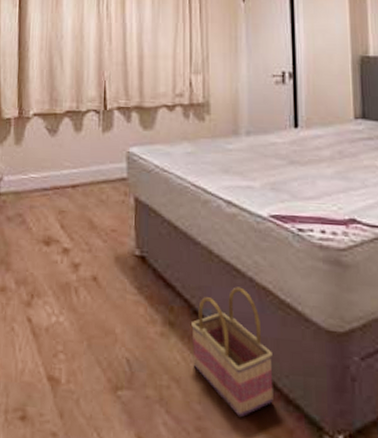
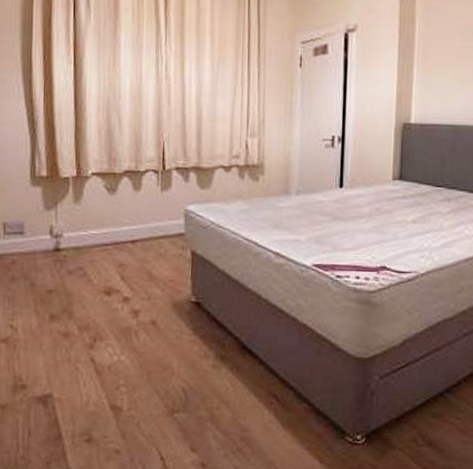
basket: present [191,286,273,418] -> none [240,325,308,428]

